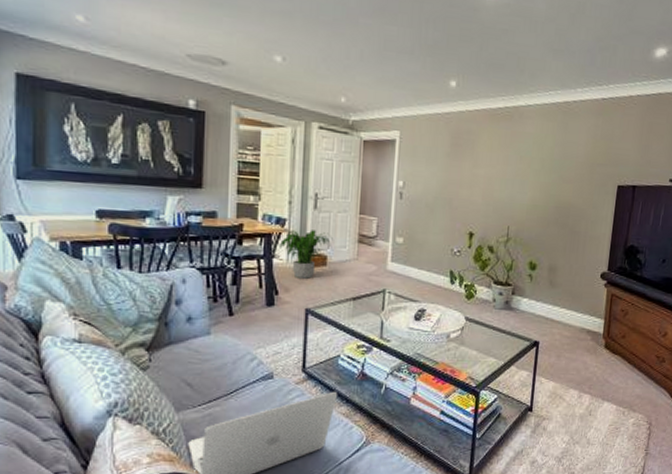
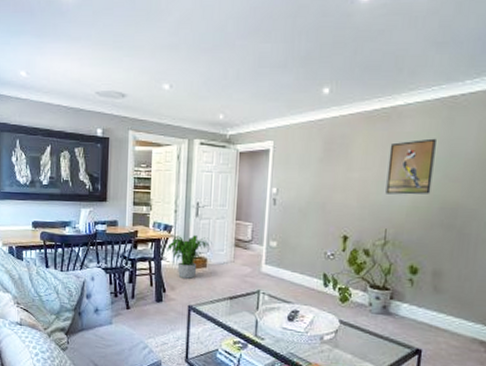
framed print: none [508,140,553,194] -> present [385,138,436,195]

